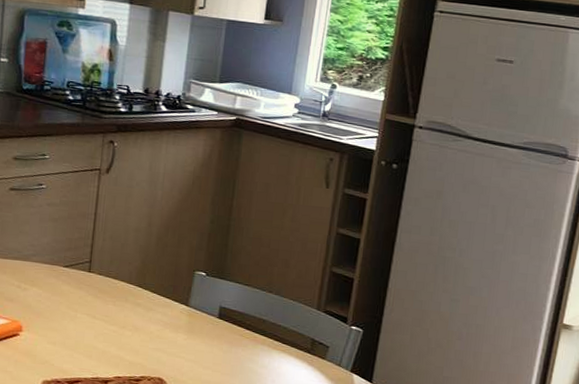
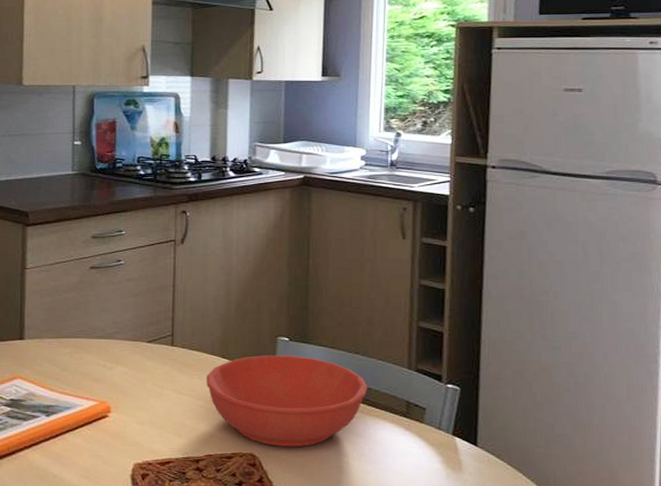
bowl: none [121,287,278,375] -> present [206,355,368,447]

